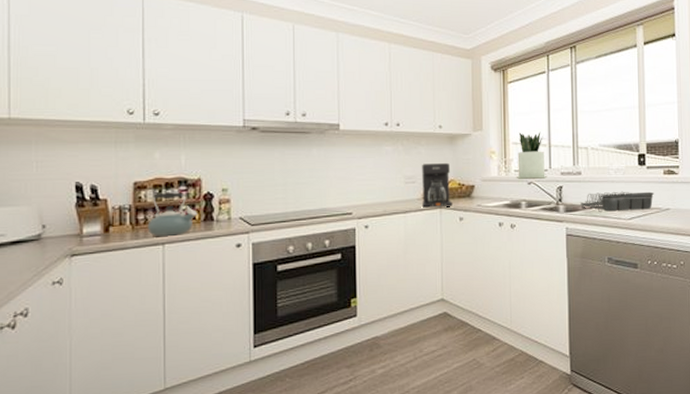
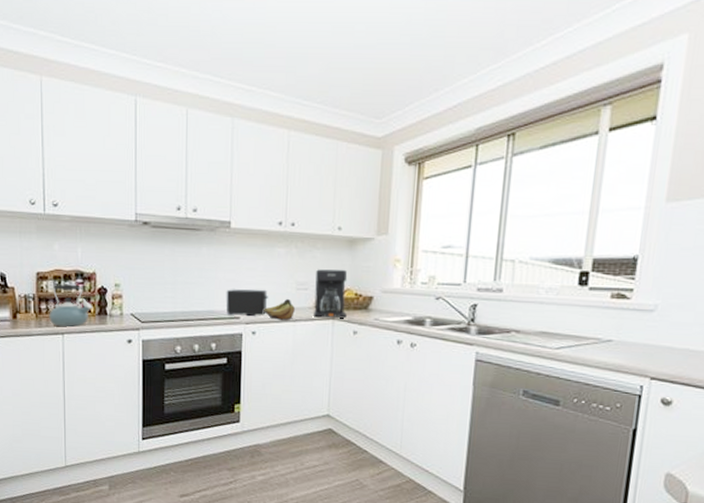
toaster: none [337,185,379,212] -> present [226,289,268,316]
fruit: none [374,192,406,214] -> present [262,298,296,321]
planter: present [516,131,548,180] -> none [422,238,460,295]
dish rack: present [580,191,655,213] -> none [497,314,595,340]

